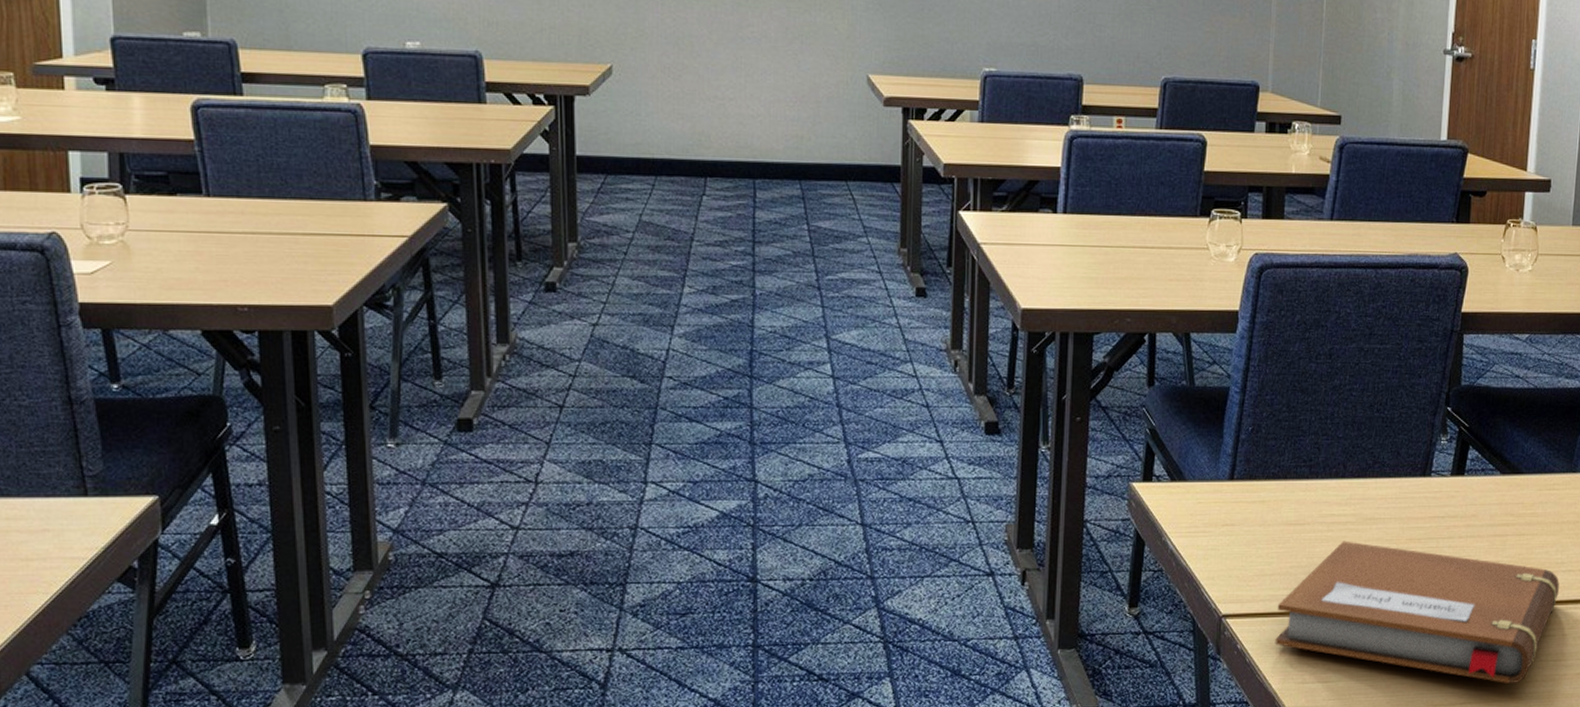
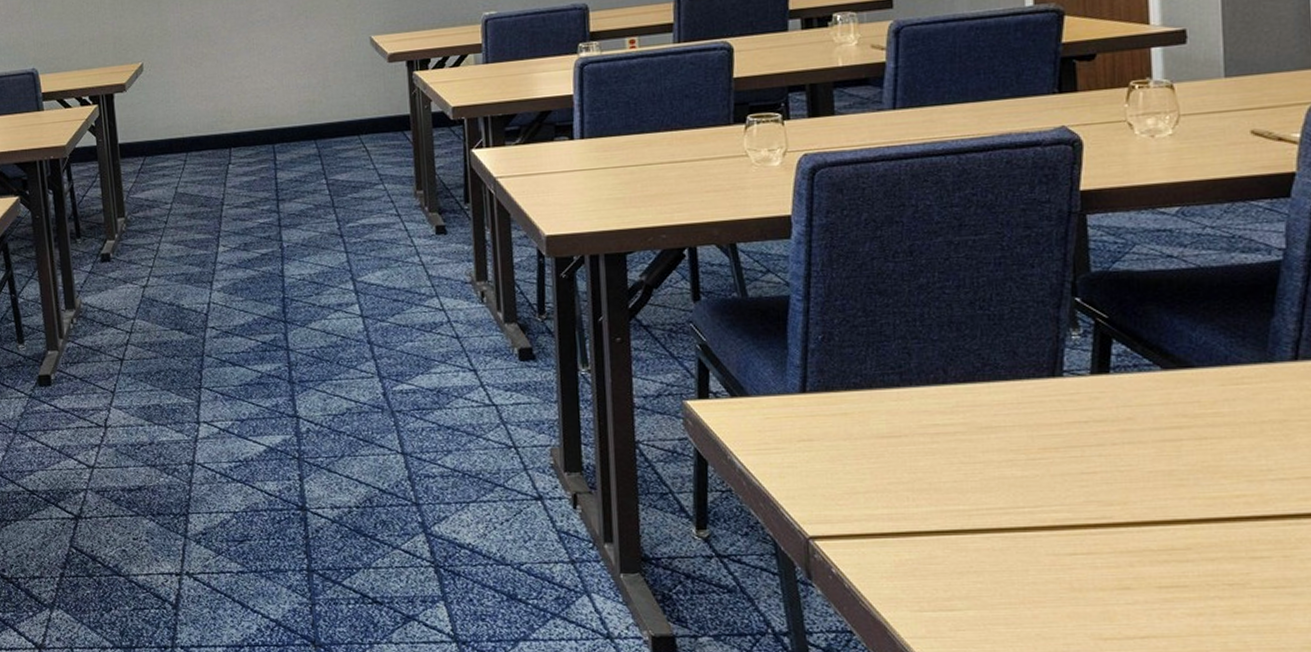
notebook: present [1275,541,1559,683] -> none [876,453,1269,614]

